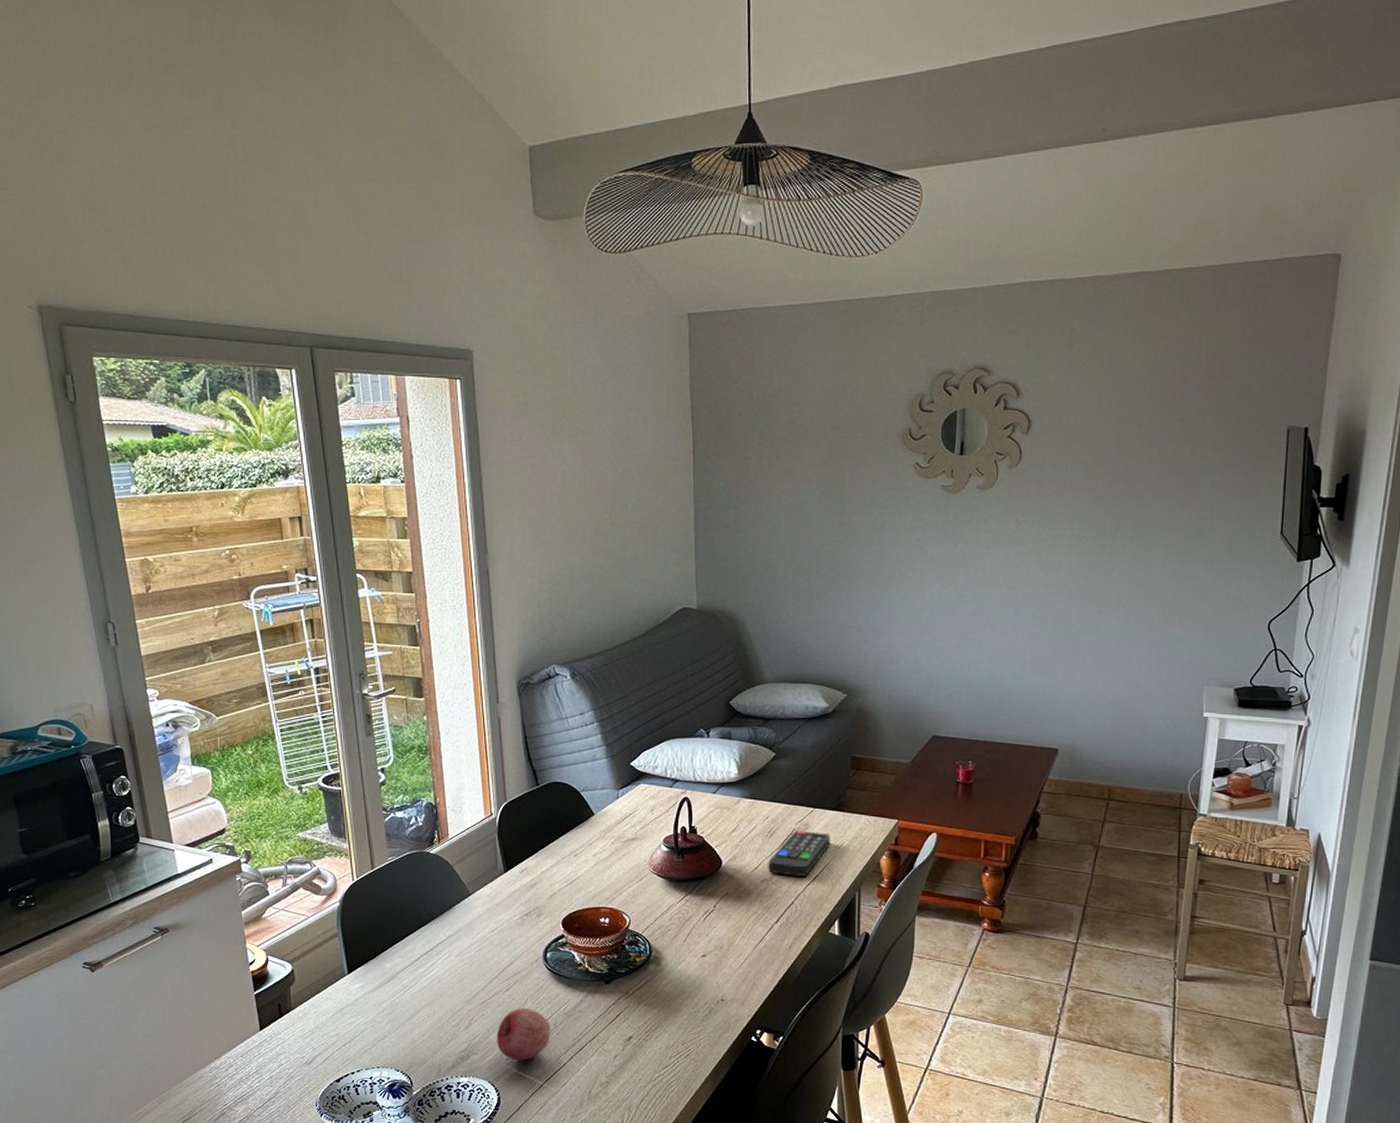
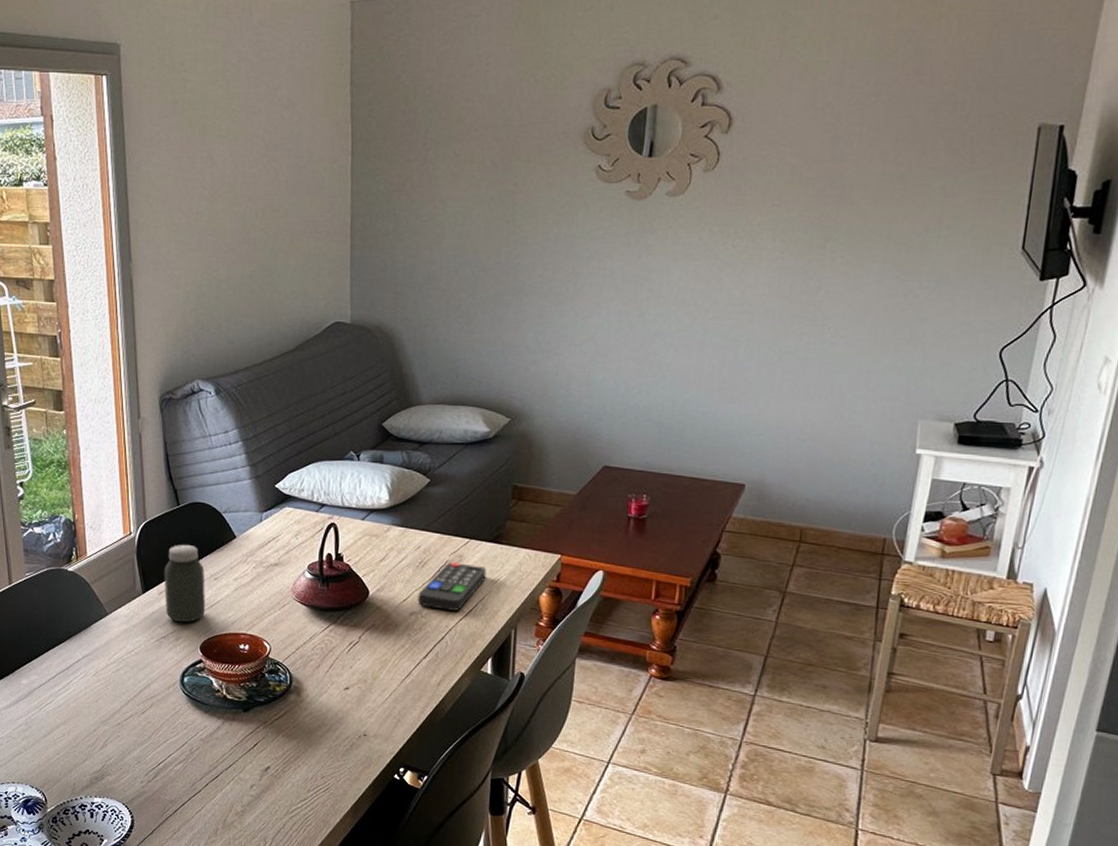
fruit: present [496,1007,551,1061] -> none [131,731,187,785]
jar: none [525,823,567,900] -> present [164,544,206,623]

